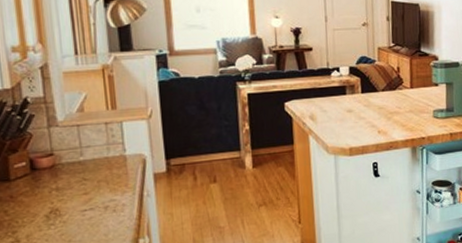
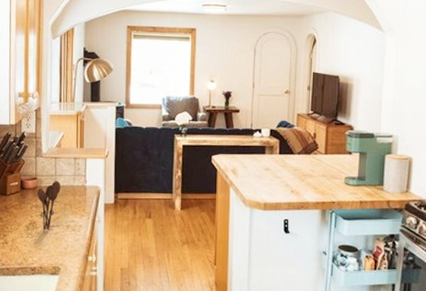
utensil holder: none [57,153,91,218] -> present [37,180,61,231]

